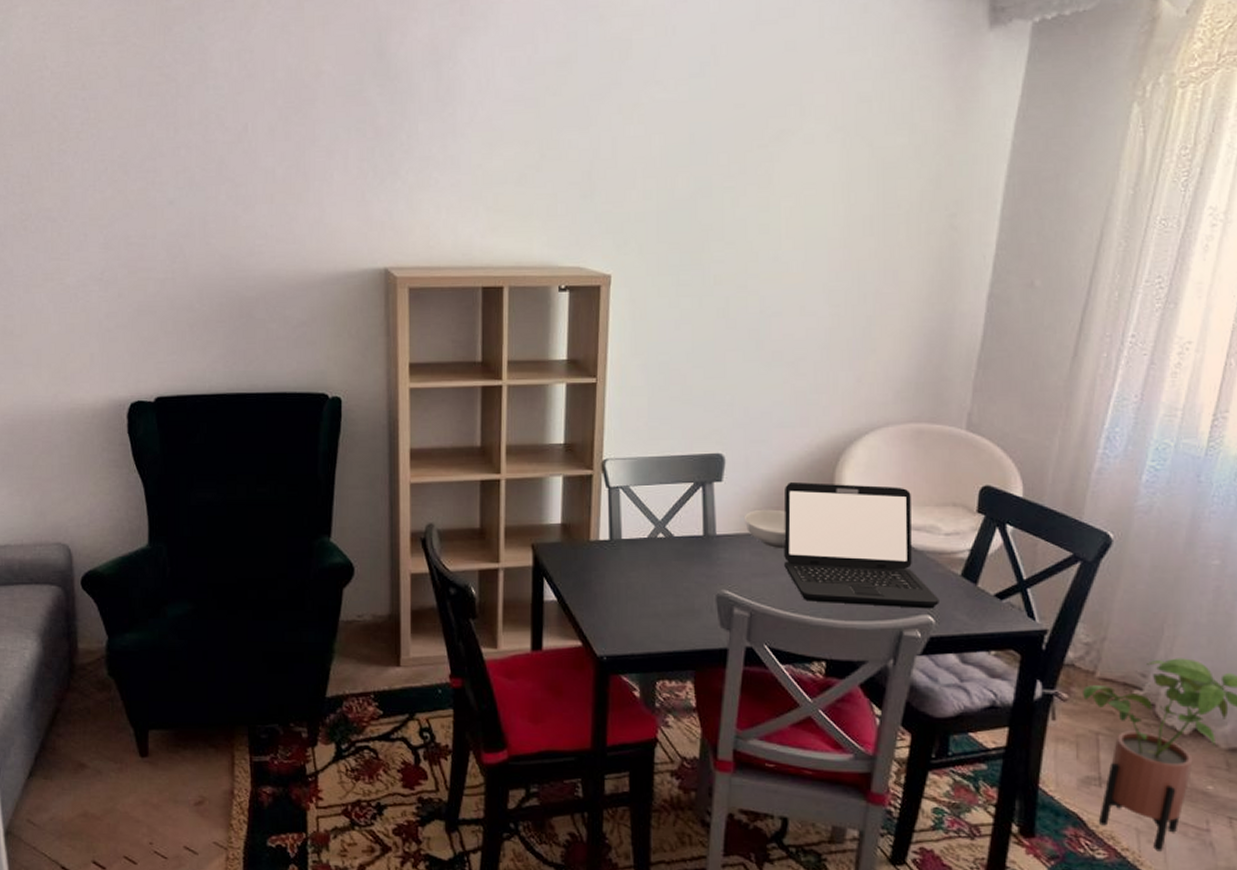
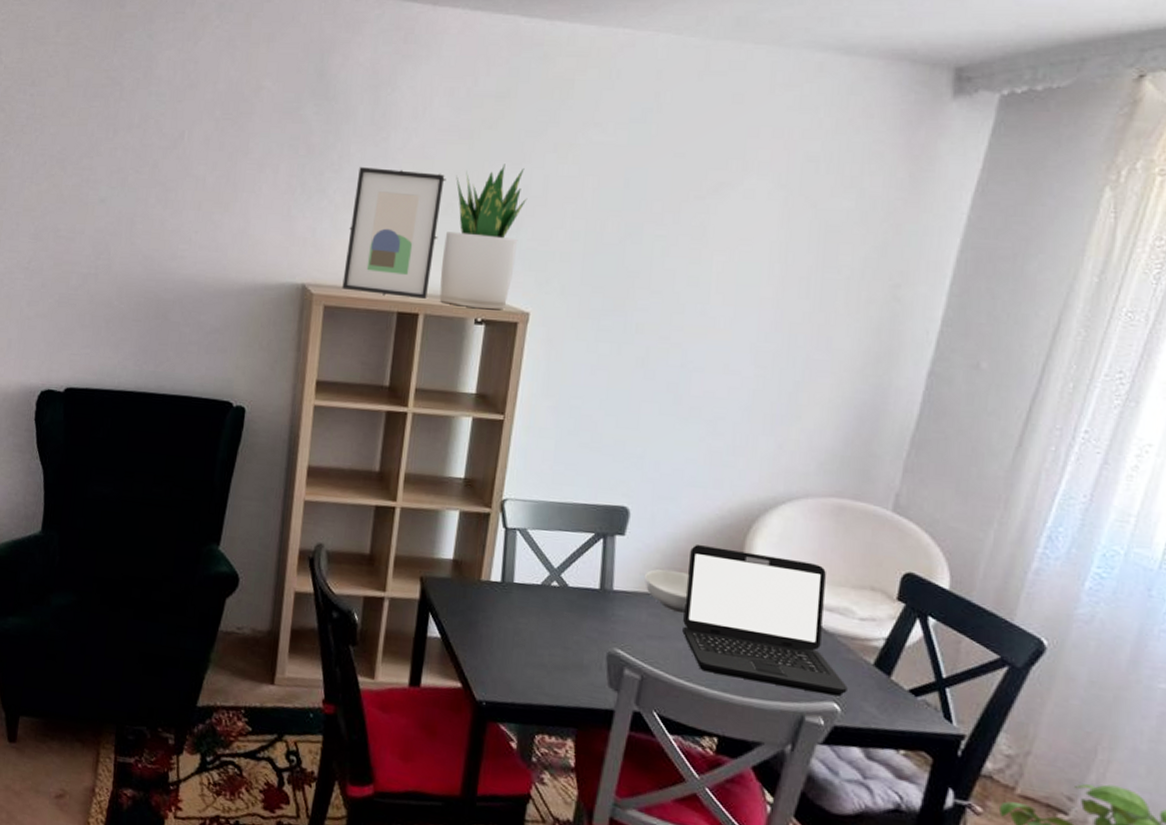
picture frame: none [425,144,517,274] -> present [342,167,446,300]
planter: none [520,129,598,276] -> present [439,164,528,310]

